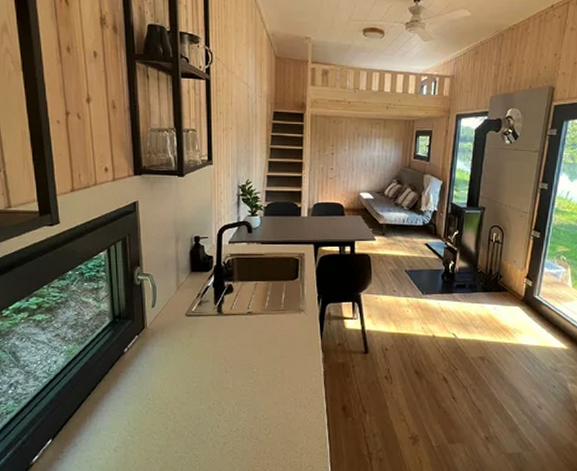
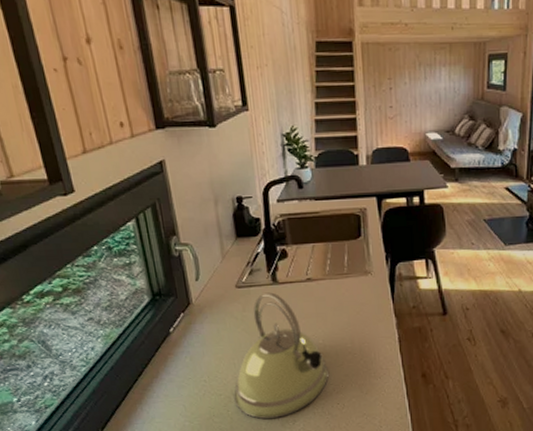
kettle: none [173,322,259,439] -> present [234,292,329,419]

